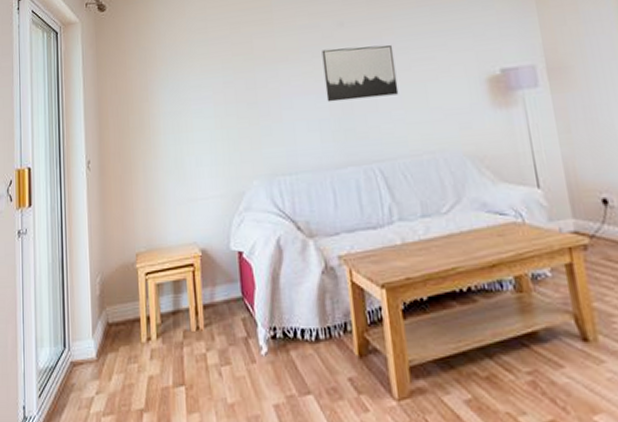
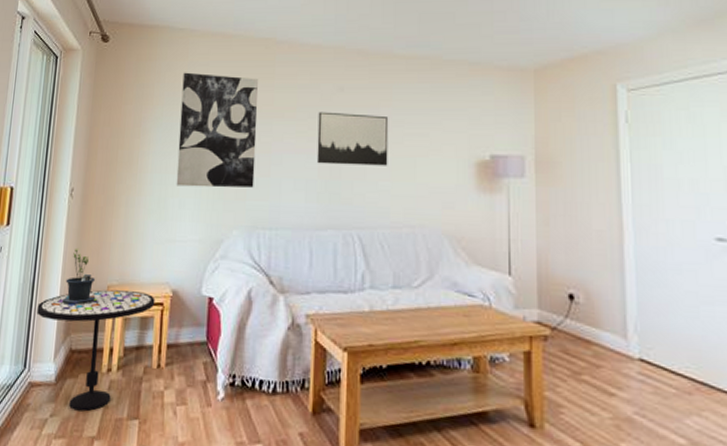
side table: none [69,255,186,385] -> present [37,289,155,412]
potted plant: none [93,219,126,278] -> present [62,247,96,305]
wall art: none [183,26,268,144] -> present [176,72,258,188]

